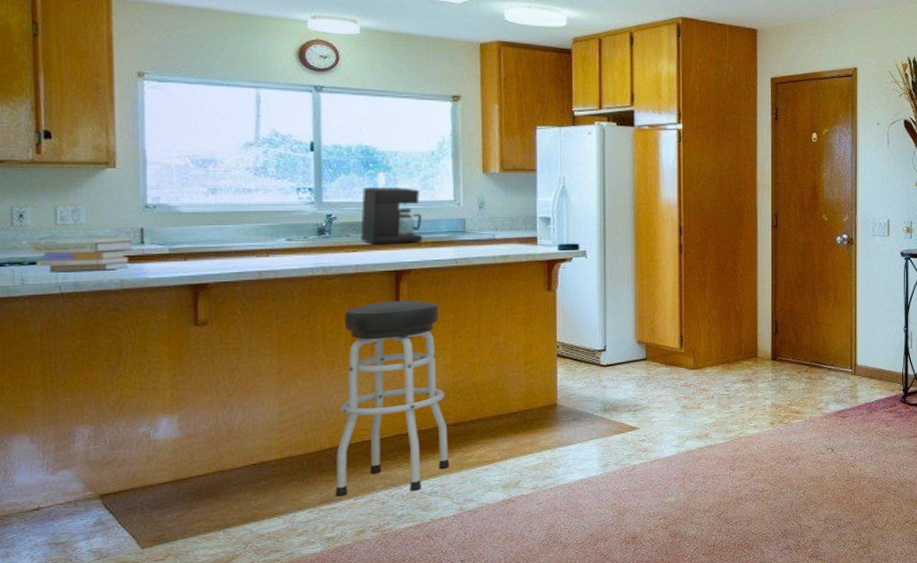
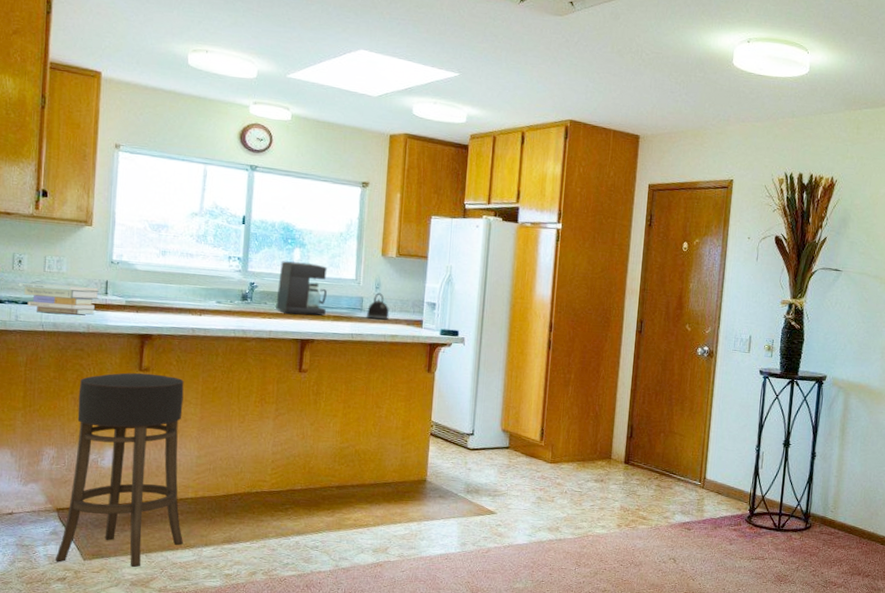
bar stool: none [104,327,270,556] -> present [56,372,184,567]
bar stool: present [335,300,450,497] -> none [235,366,334,543]
kettle: none [470,212,498,241] -> present [366,293,390,320]

